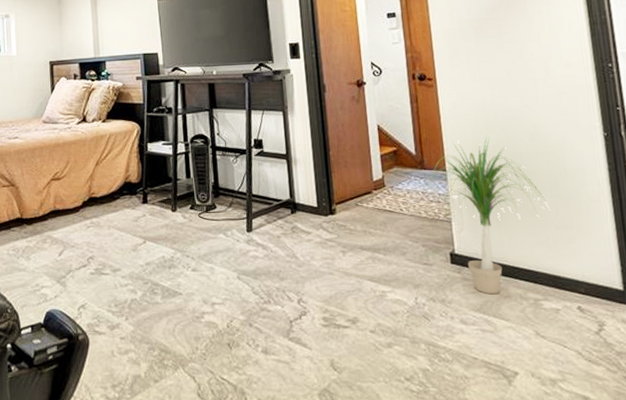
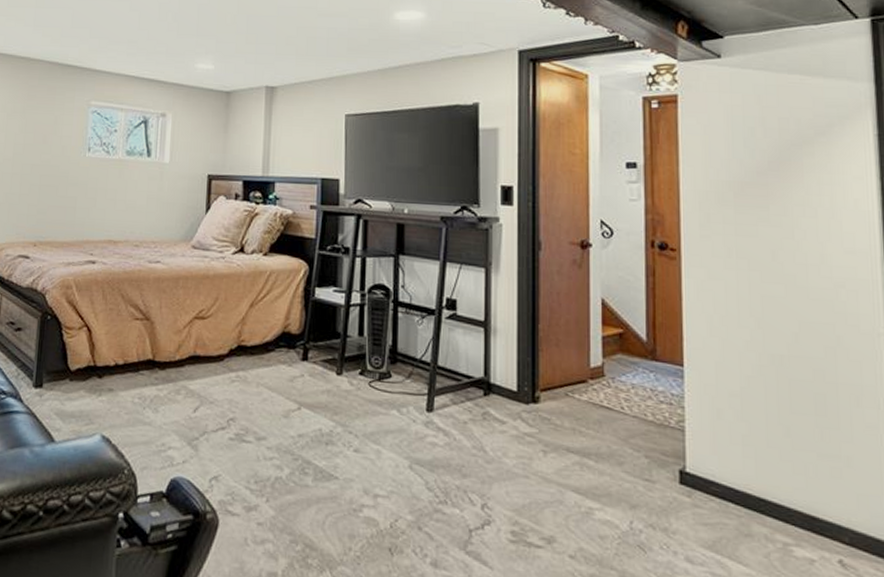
potted plant: present [425,136,545,295] -> none [655,329,807,531]

